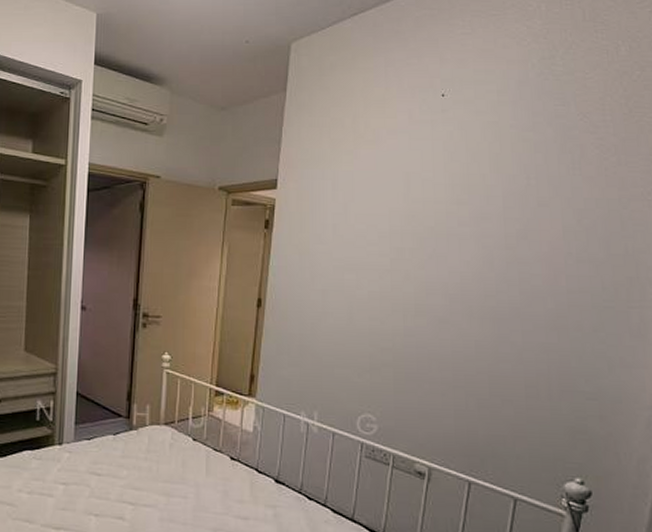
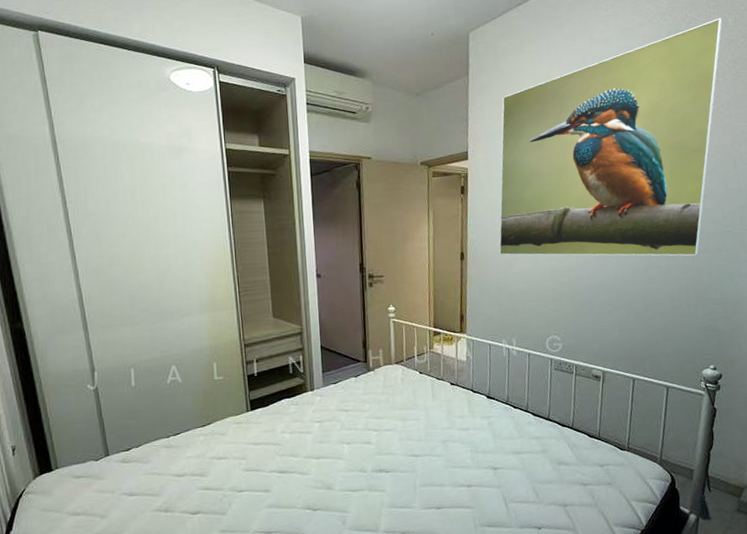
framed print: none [306,44,614,334] -> present [499,17,723,256]

